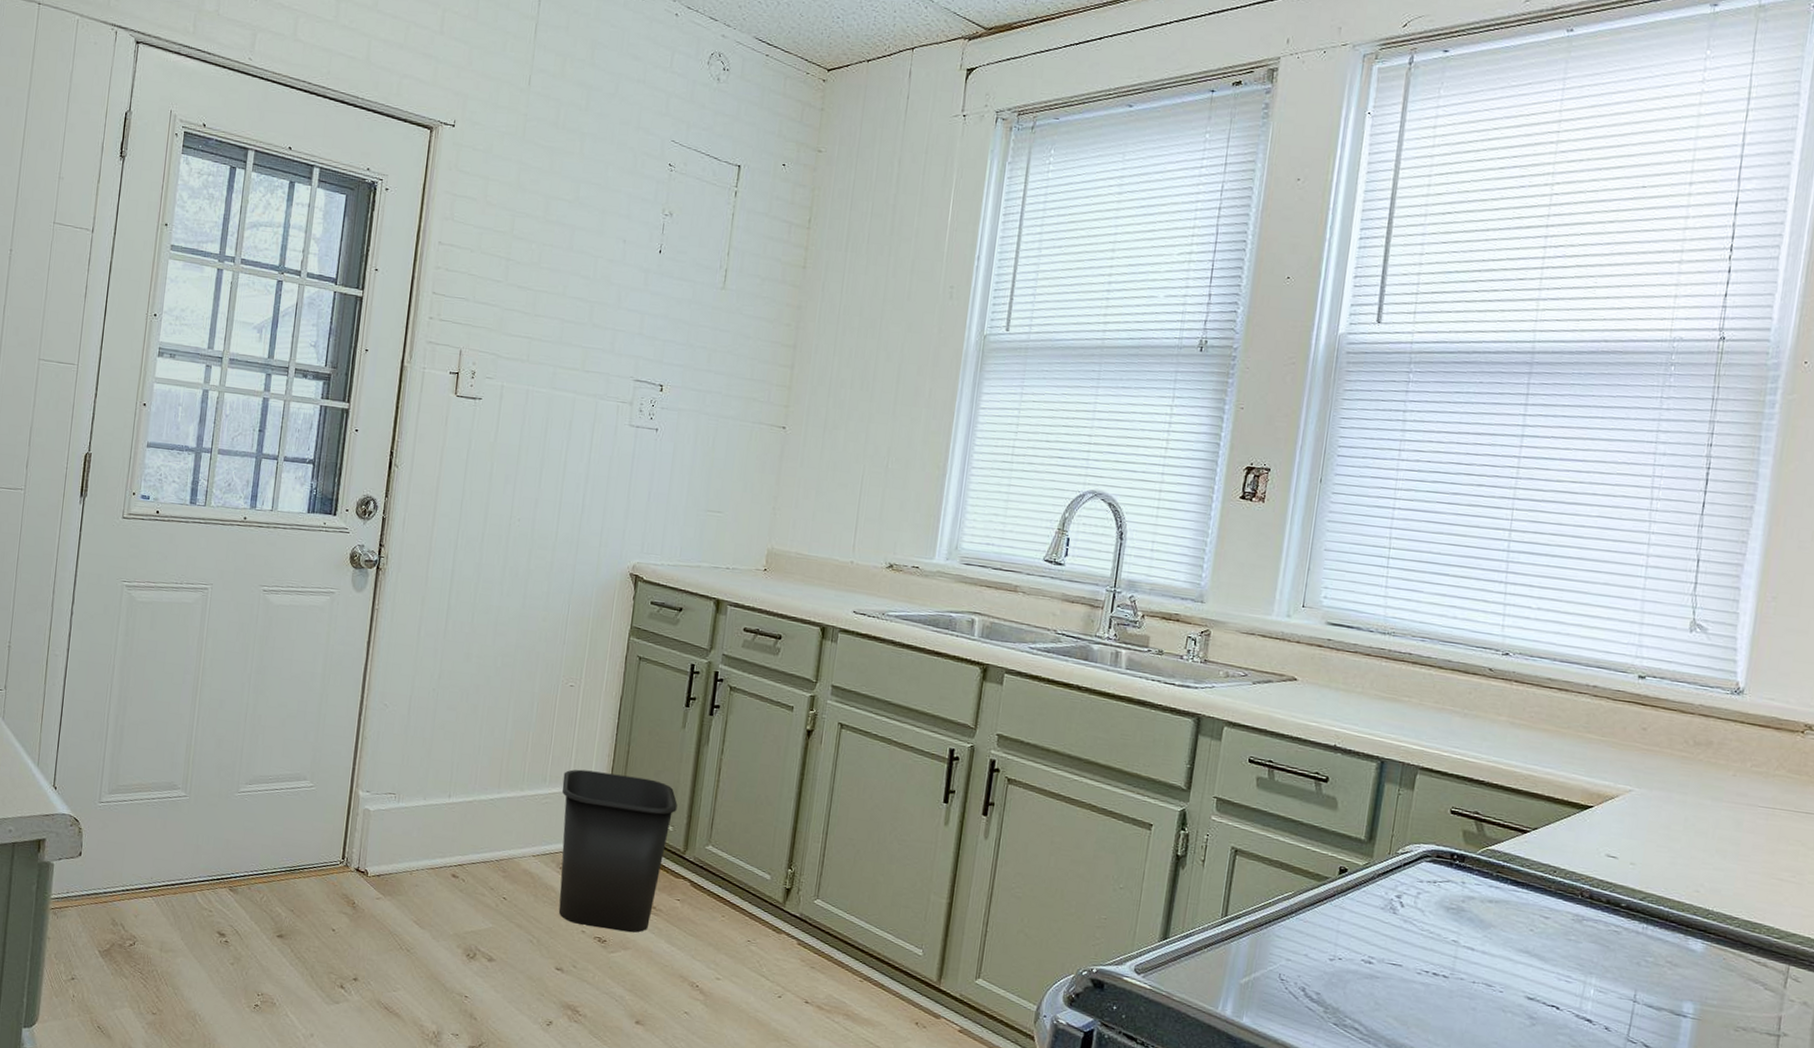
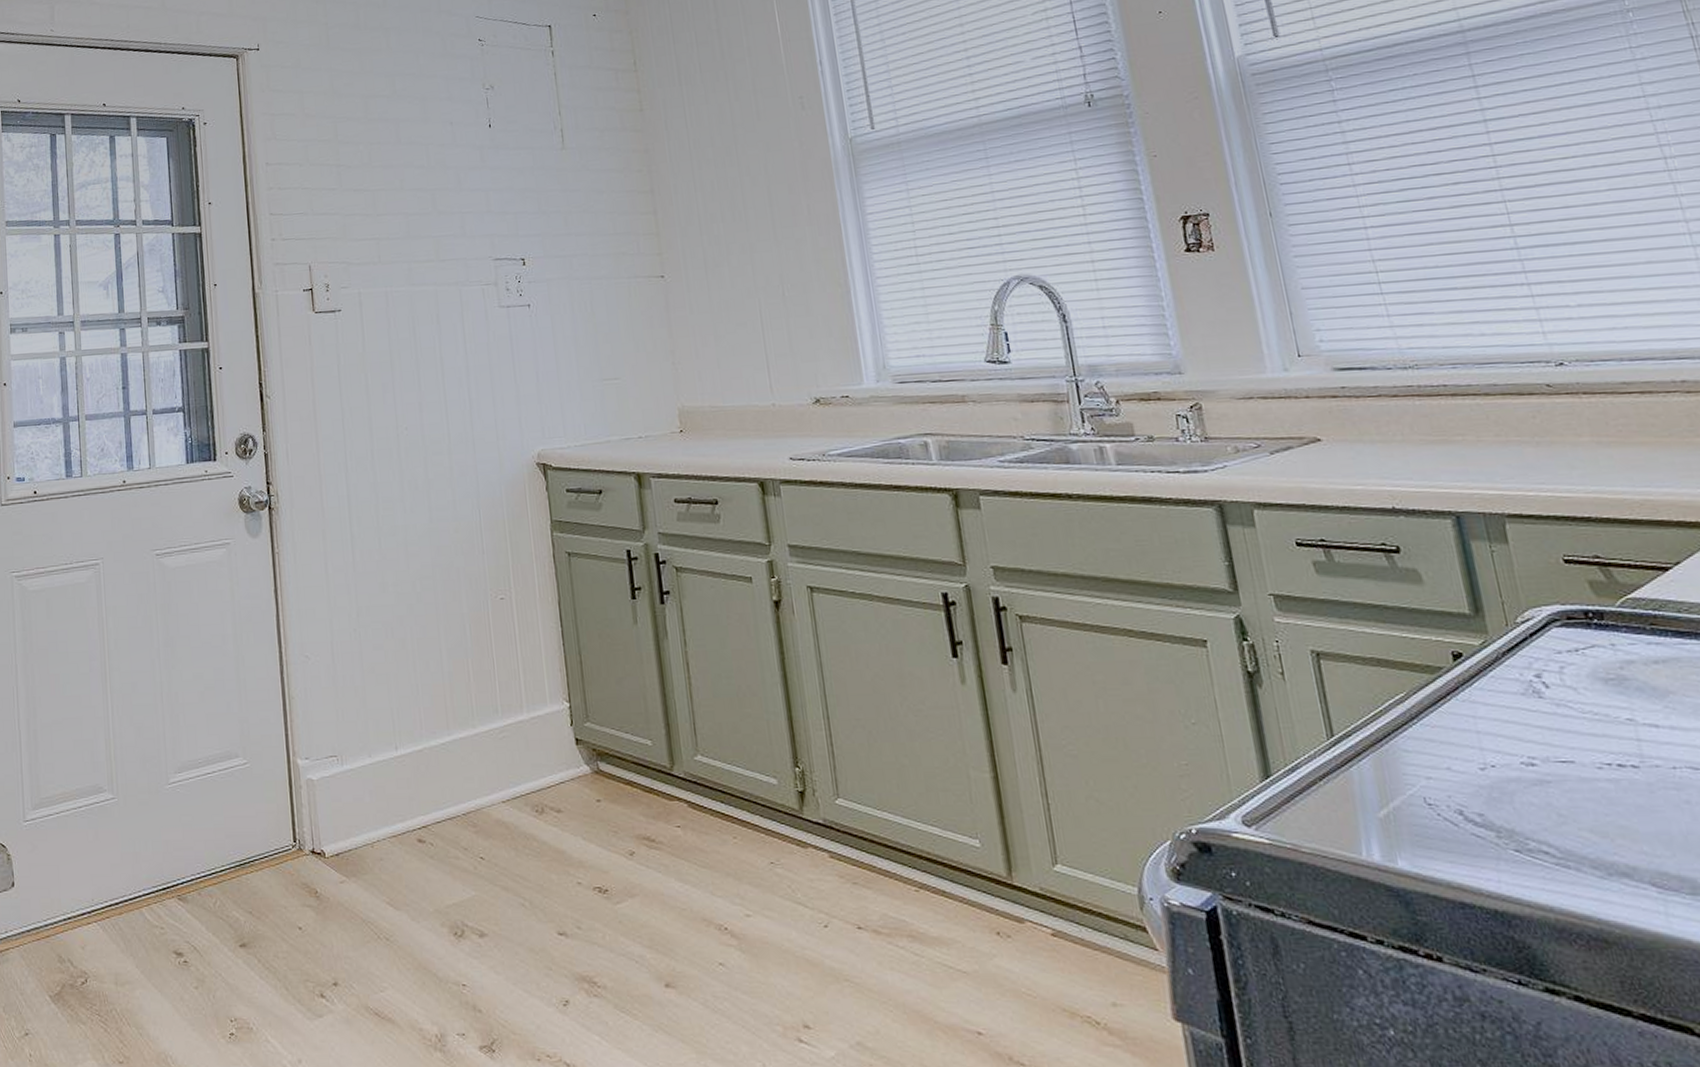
waste bin: present [559,769,678,933] -> none [515,689,653,875]

